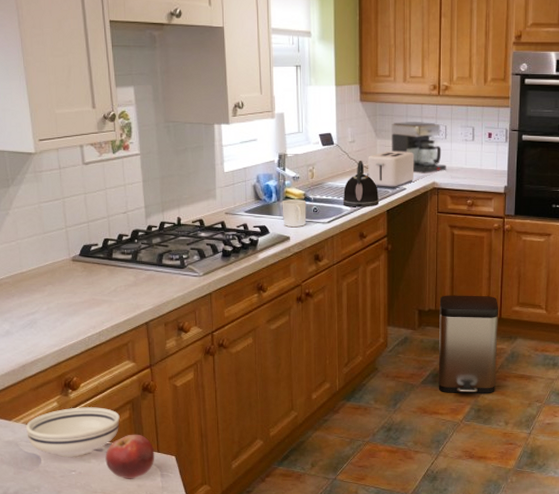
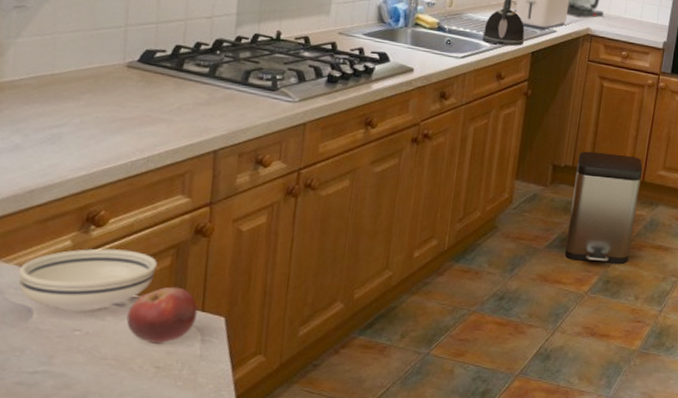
mug: present [282,199,307,228] -> none [408,26,440,59]

